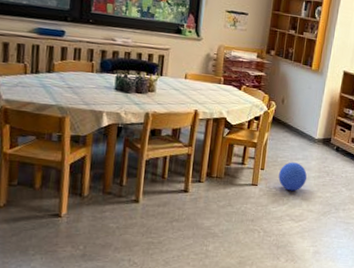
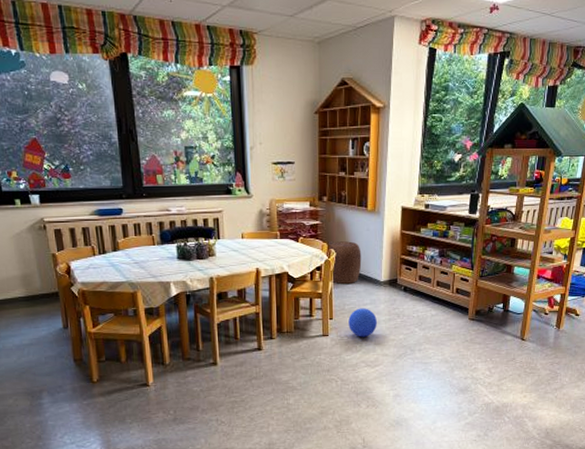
stool: none [267,95,301,137] -> present [328,241,362,284]

